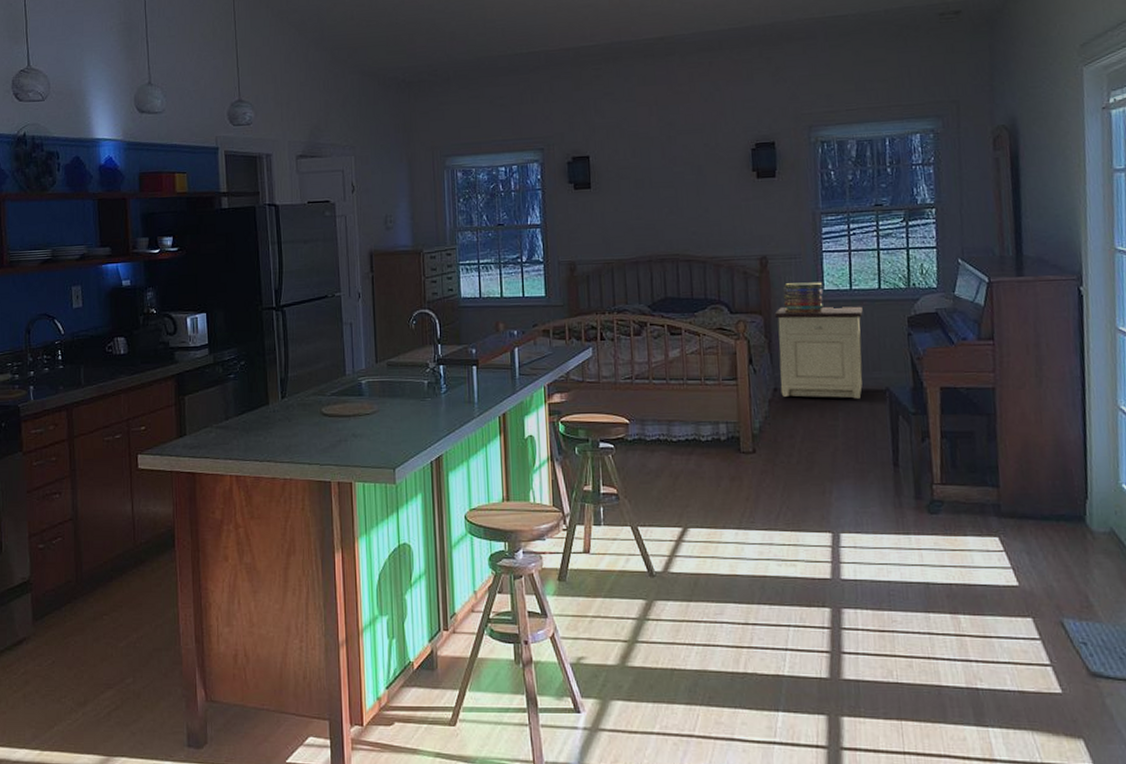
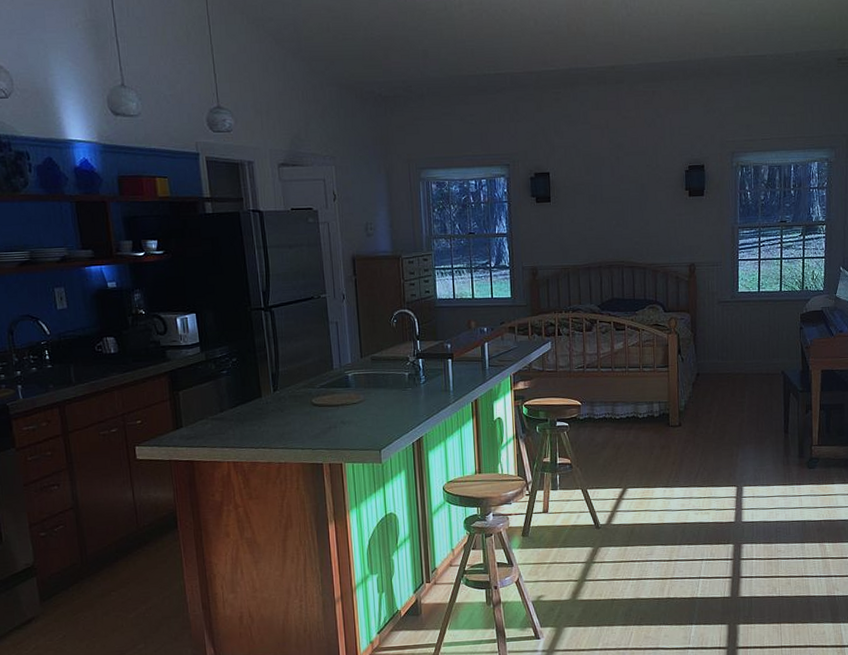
nightstand: present [774,306,863,399] -> none [699,305,767,381]
book stack: present [783,282,824,314] -> none [706,285,738,312]

